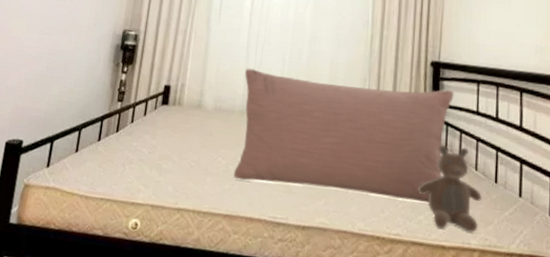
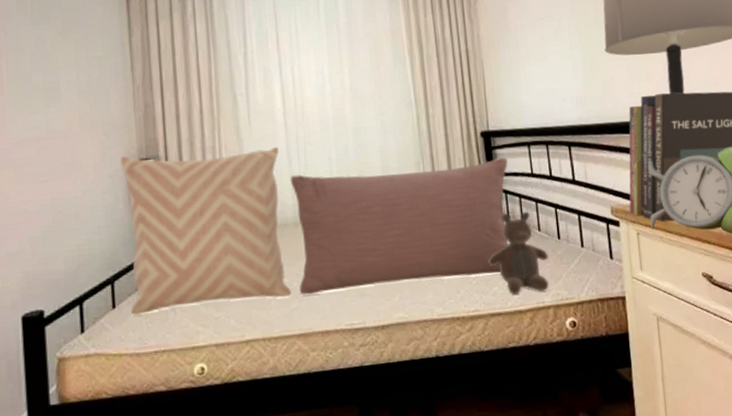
pillow: none [89,25,241,178] -> present [119,147,292,315]

